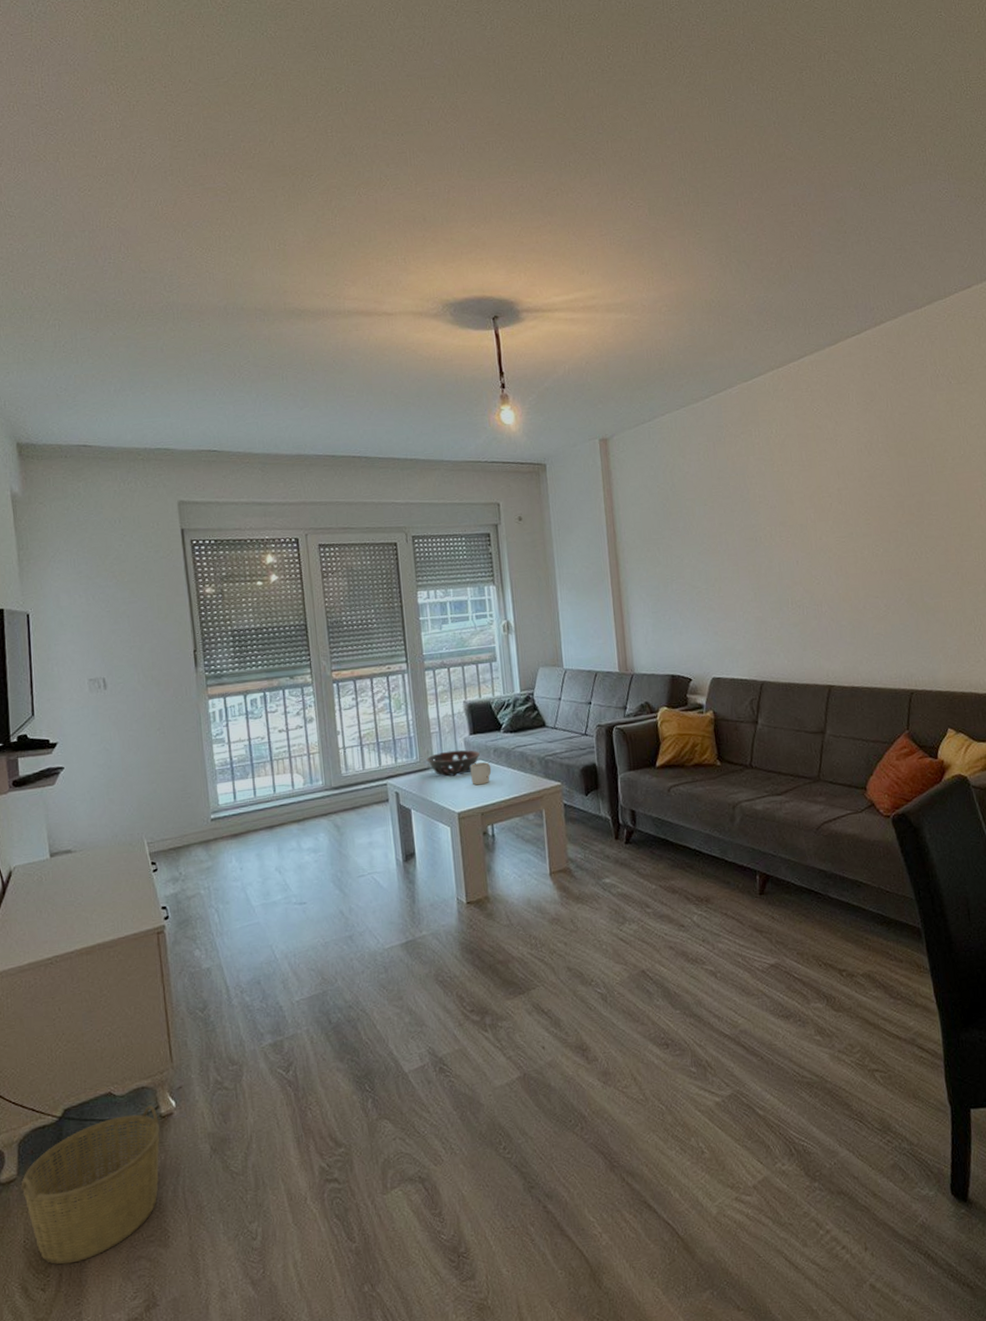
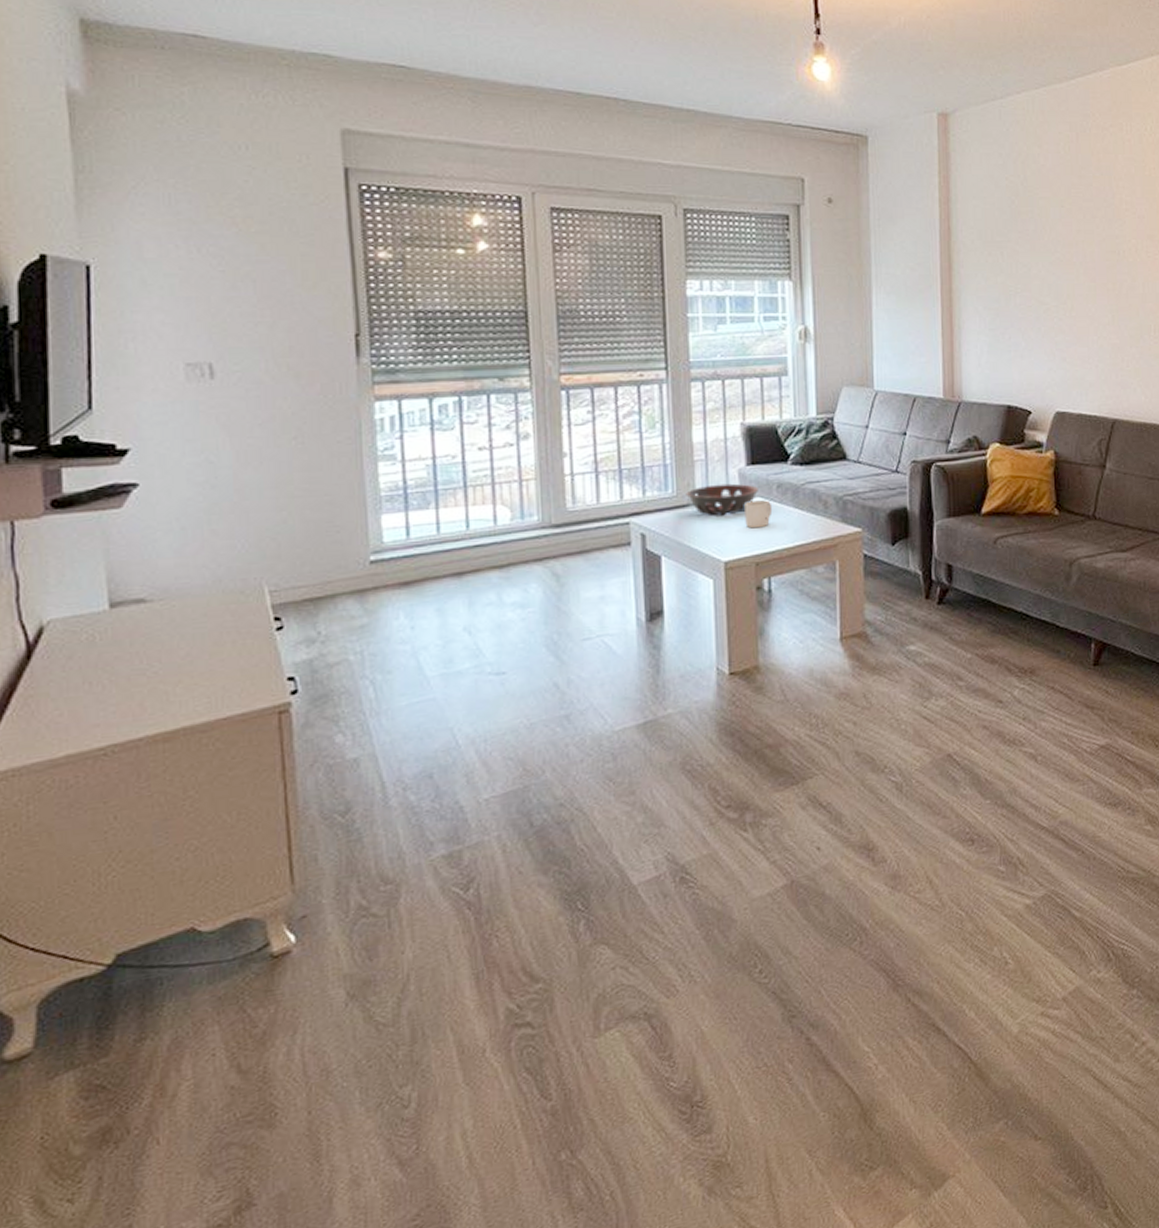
basket: present [21,1105,160,1265] -> none [39,942,270,1165]

